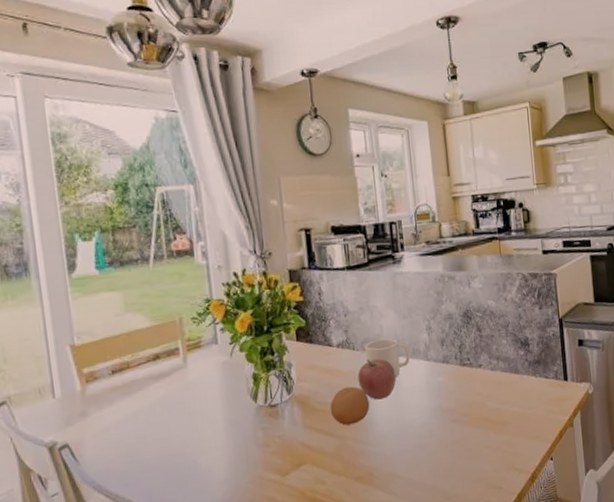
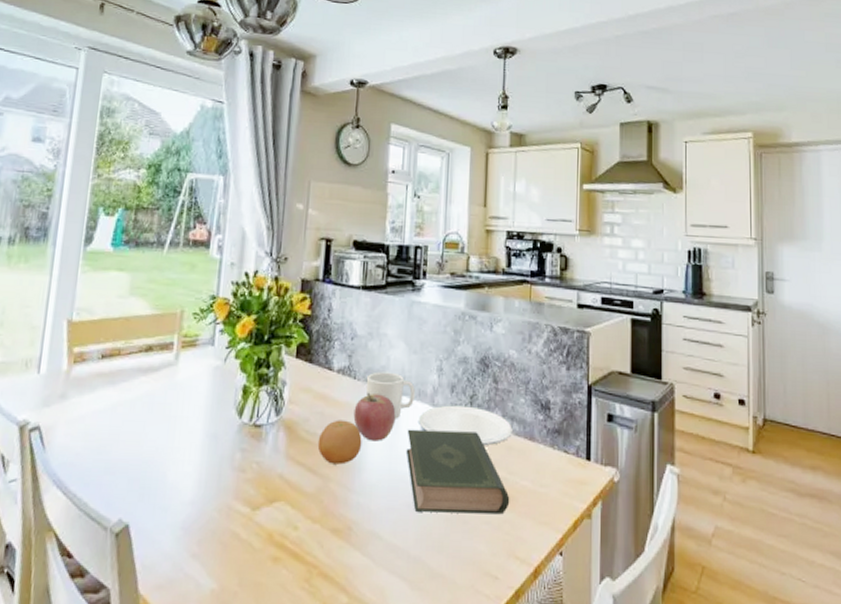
book: none [407,375,505,450] -> present [406,429,510,515]
plate: none [416,354,499,385] -> present [419,405,513,445]

